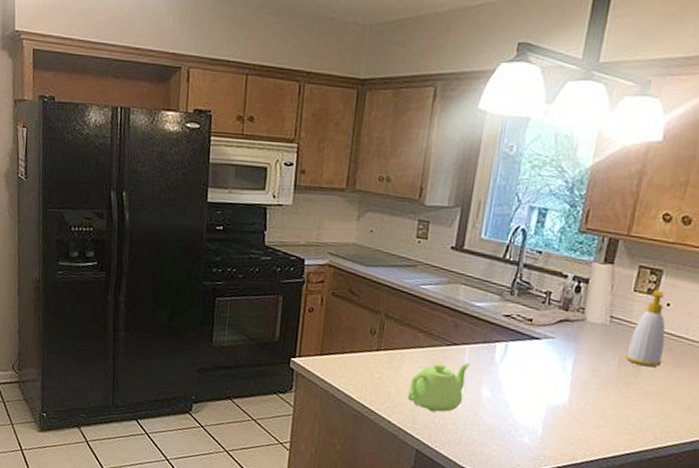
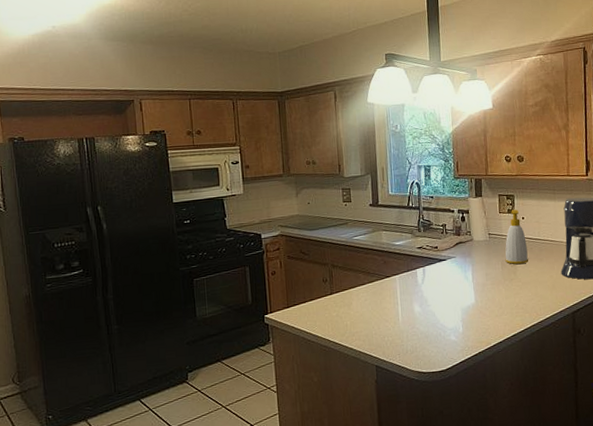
teapot: present [407,363,470,412] -> none [360,289,402,333]

